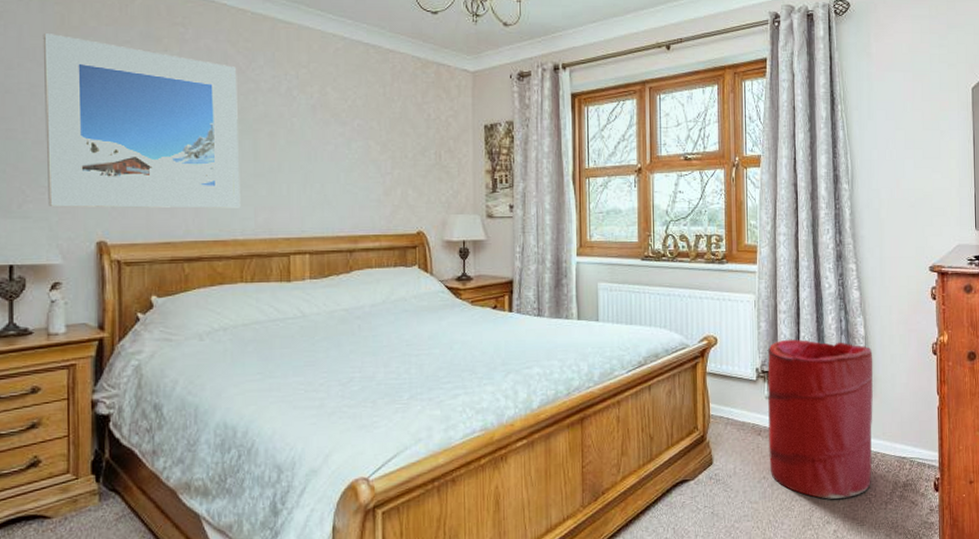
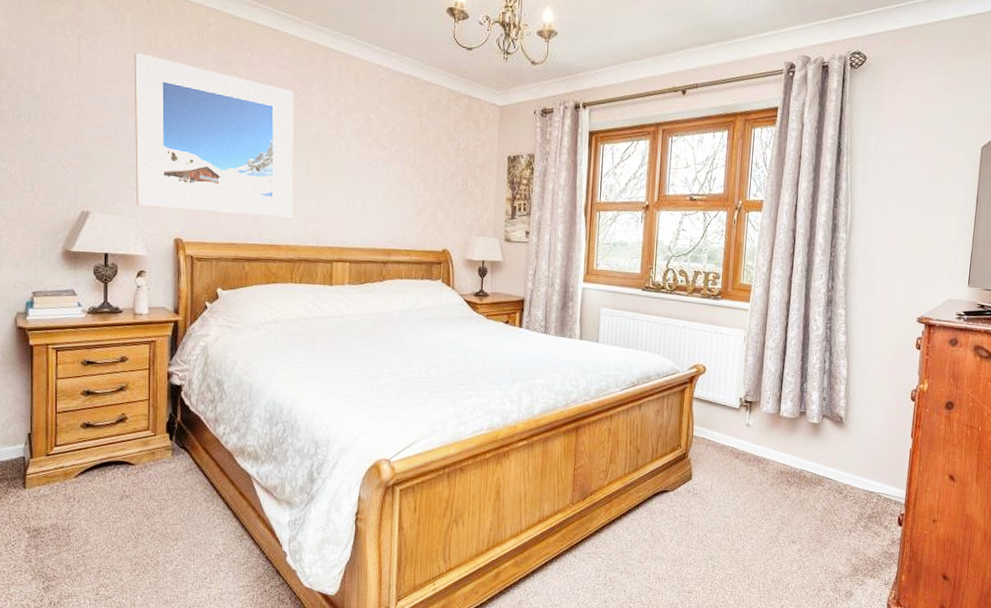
laundry hamper: present [767,339,873,499] -> none [744,374,852,522]

